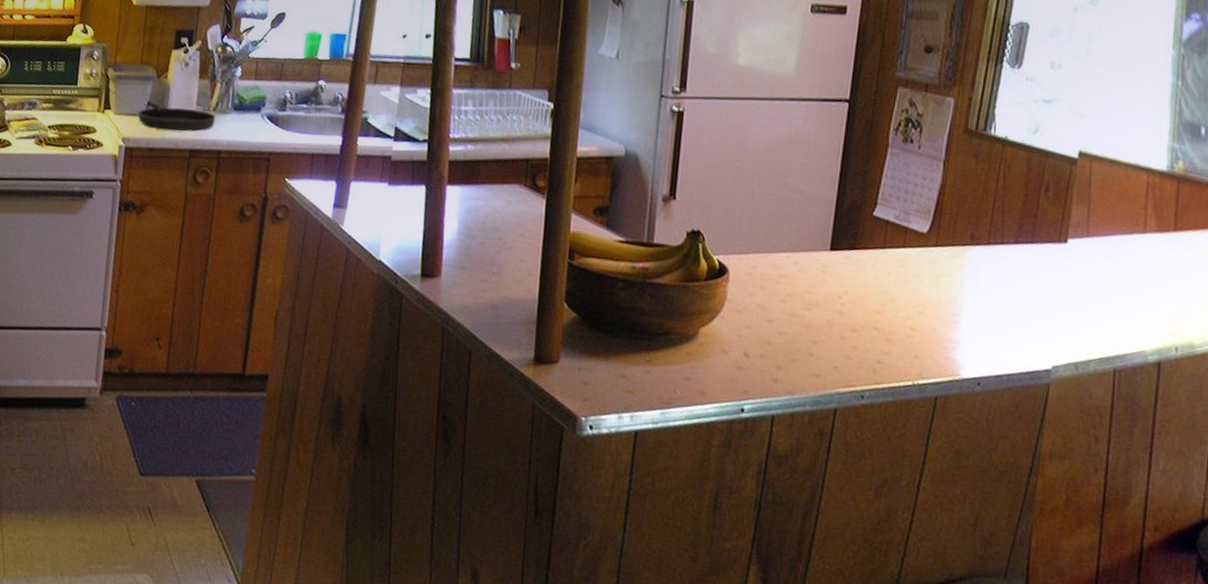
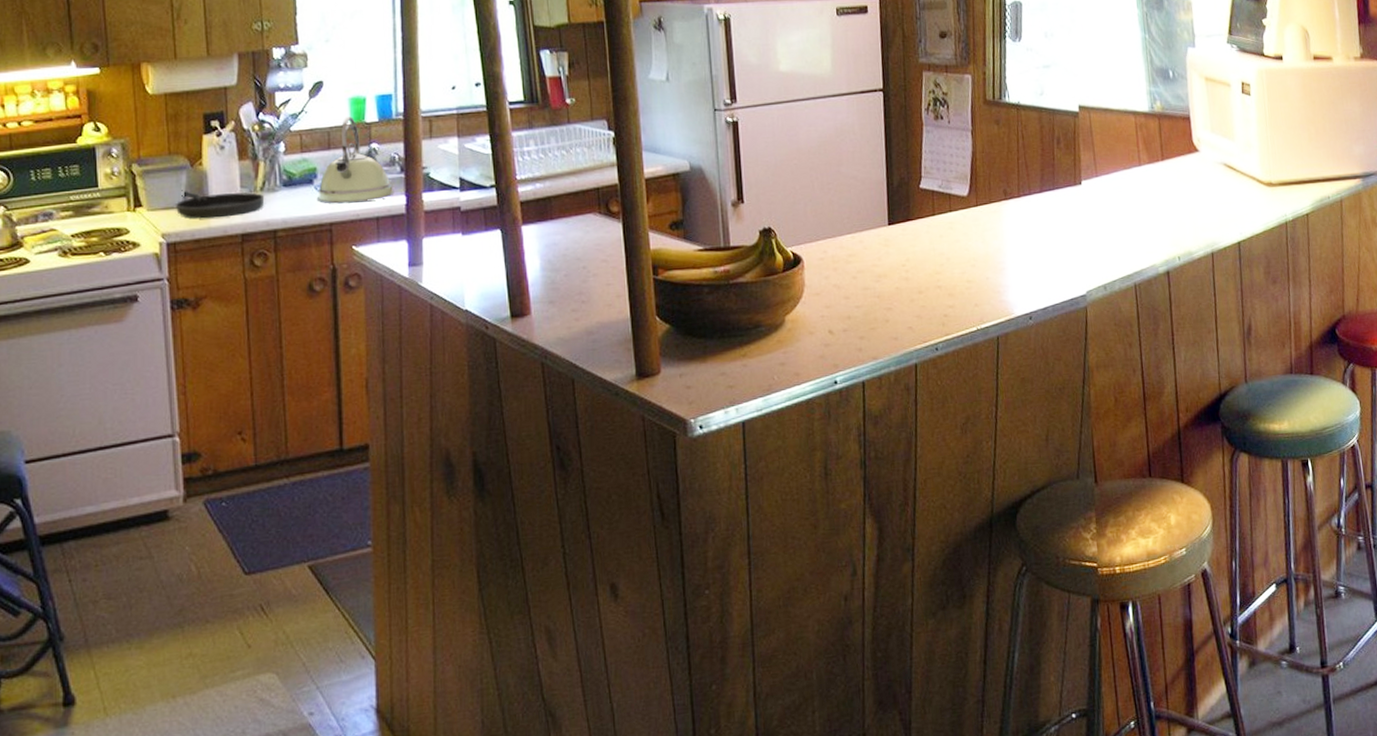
kettle: none [262,51,333,137] -> present [317,117,395,204]

